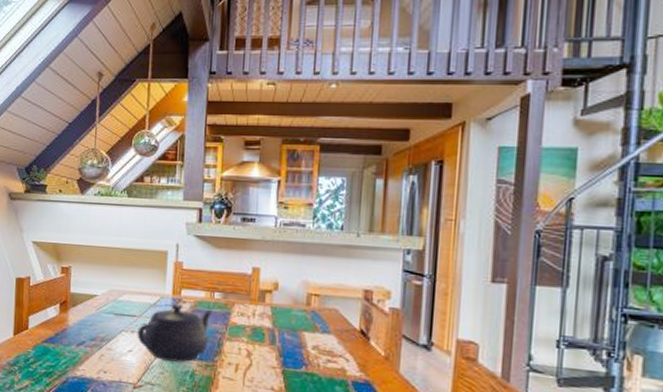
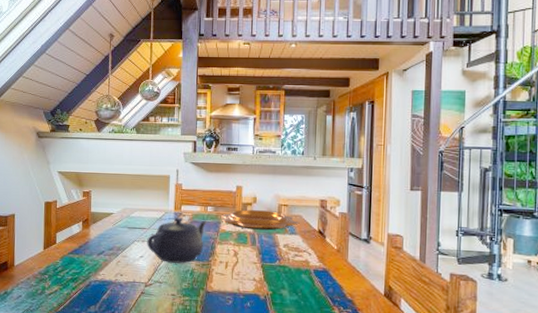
decorative bowl: none [230,298,333,327] -> present [220,209,299,231]

